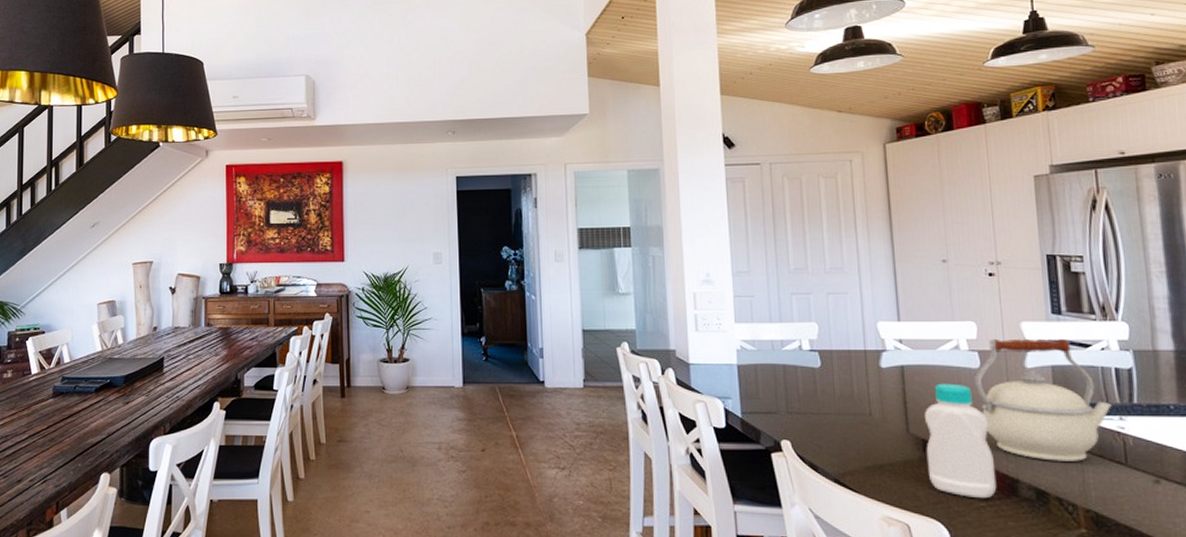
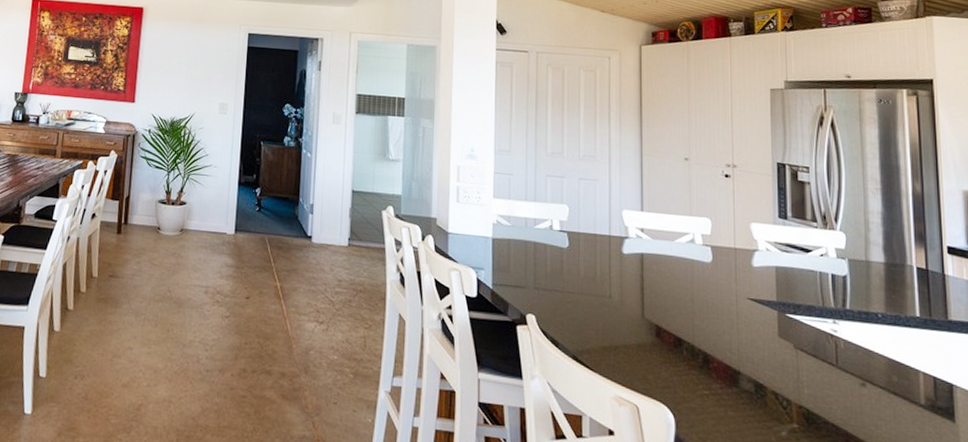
bottle: present [924,383,997,499] -> none [658,273,720,388]
kettle: present [975,338,1112,462] -> none [707,236,827,359]

